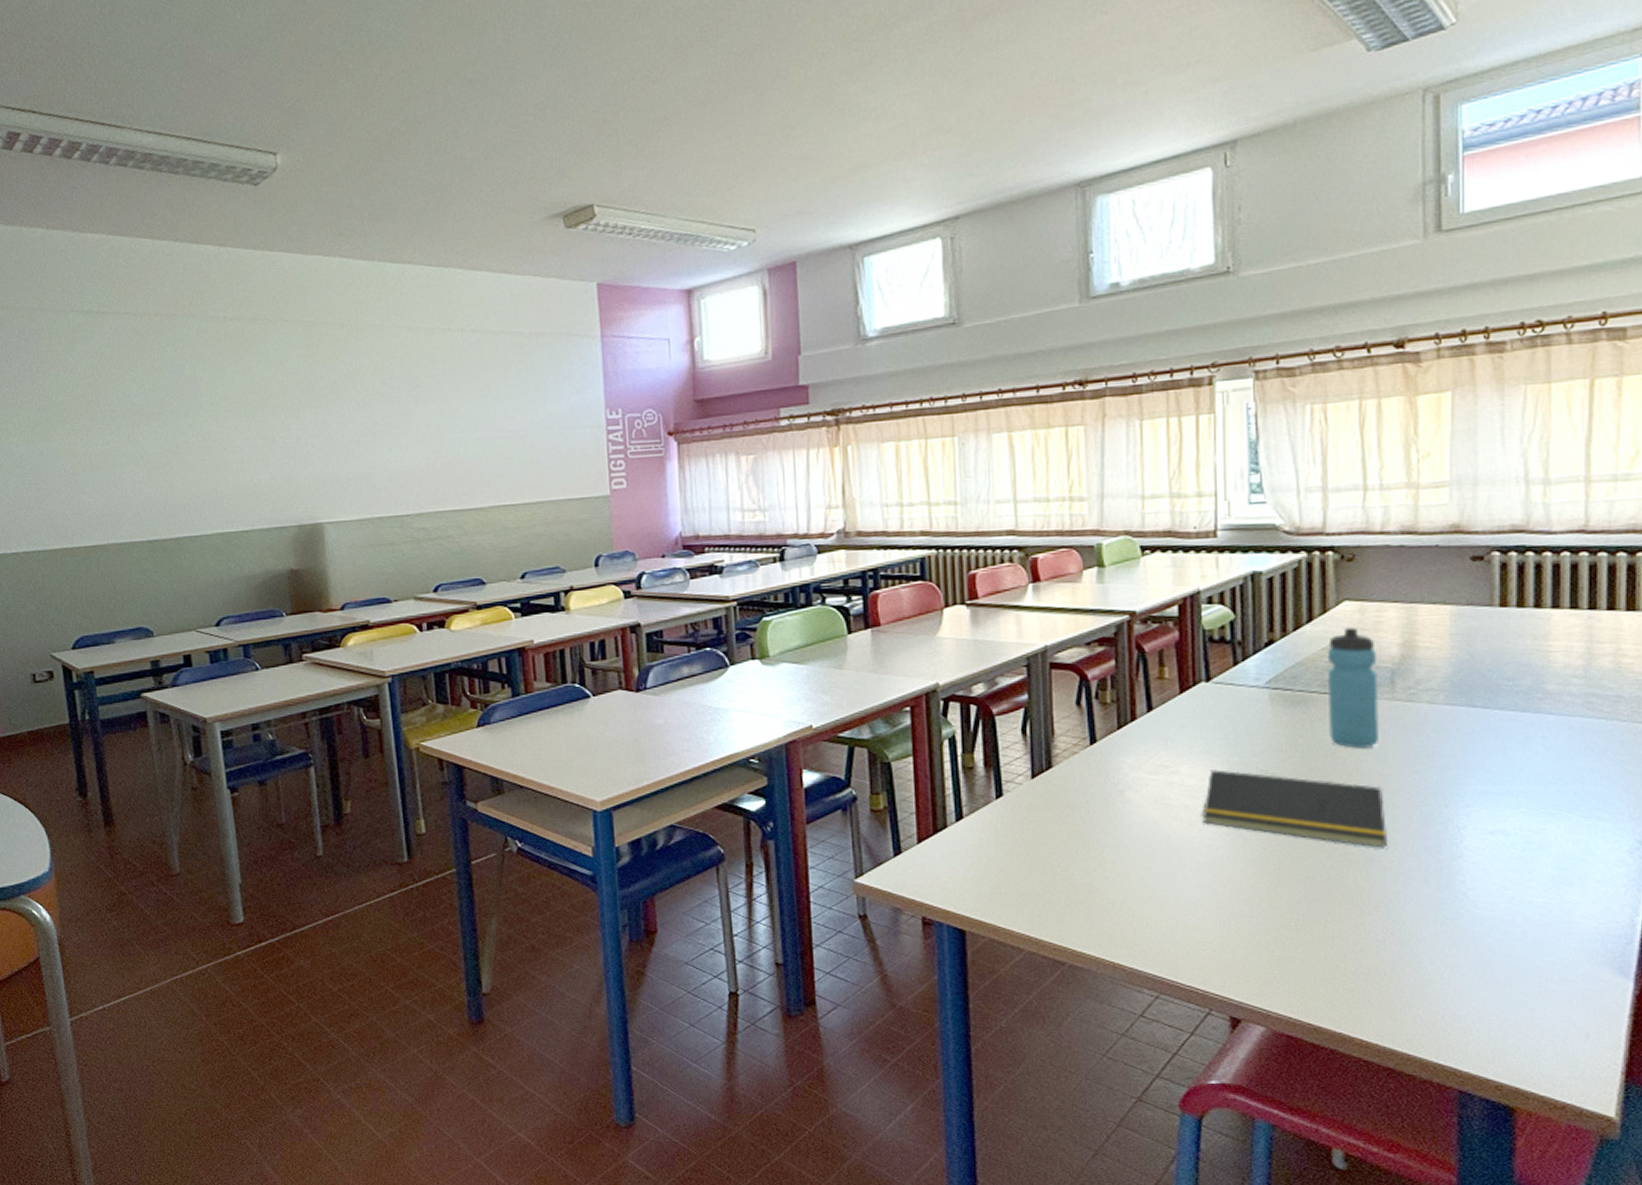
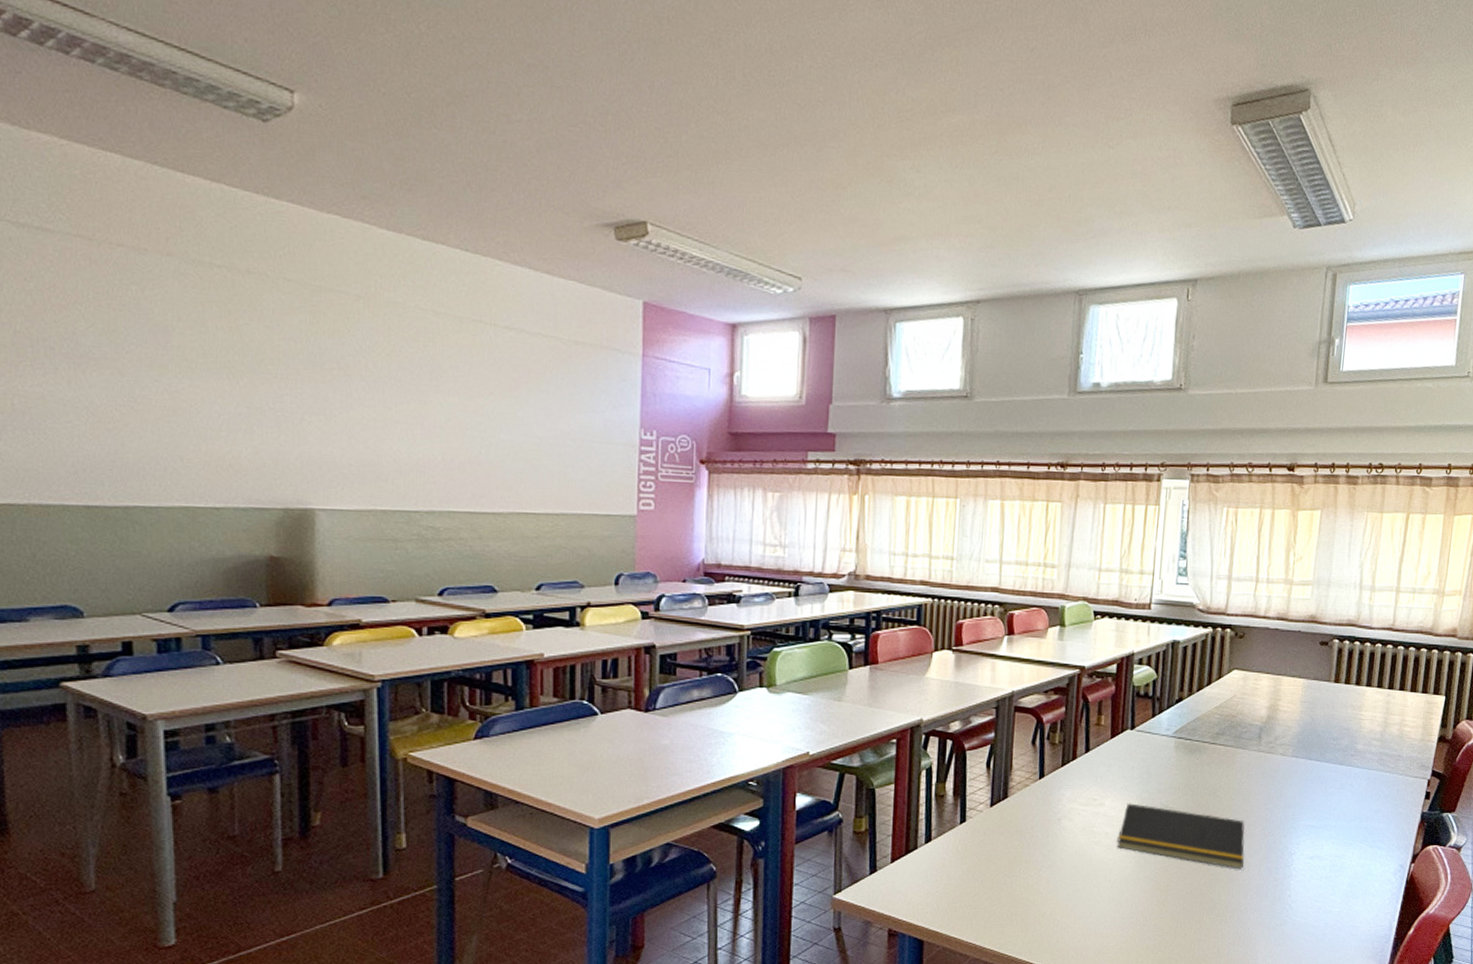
water bottle: present [1327,627,1380,749] -> none [1213,691,1251,789]

